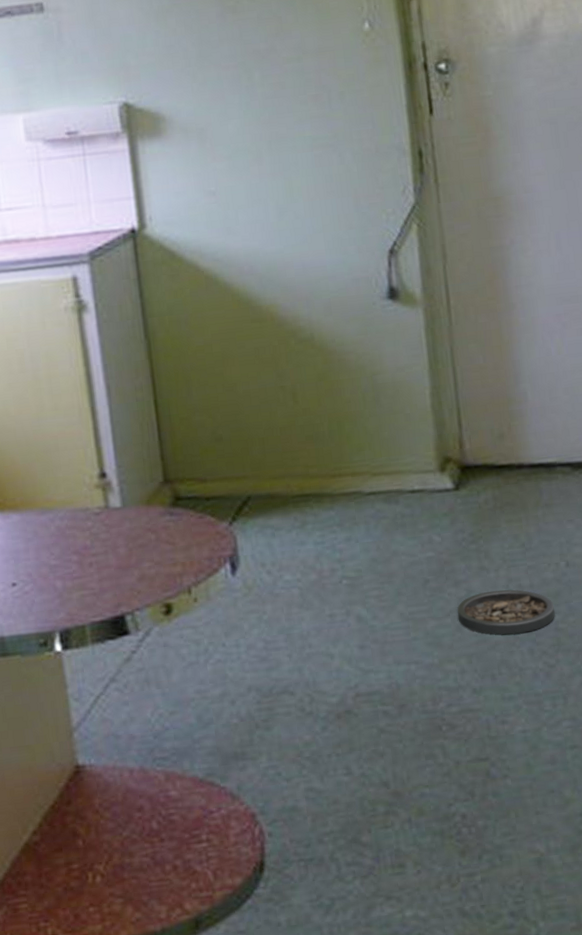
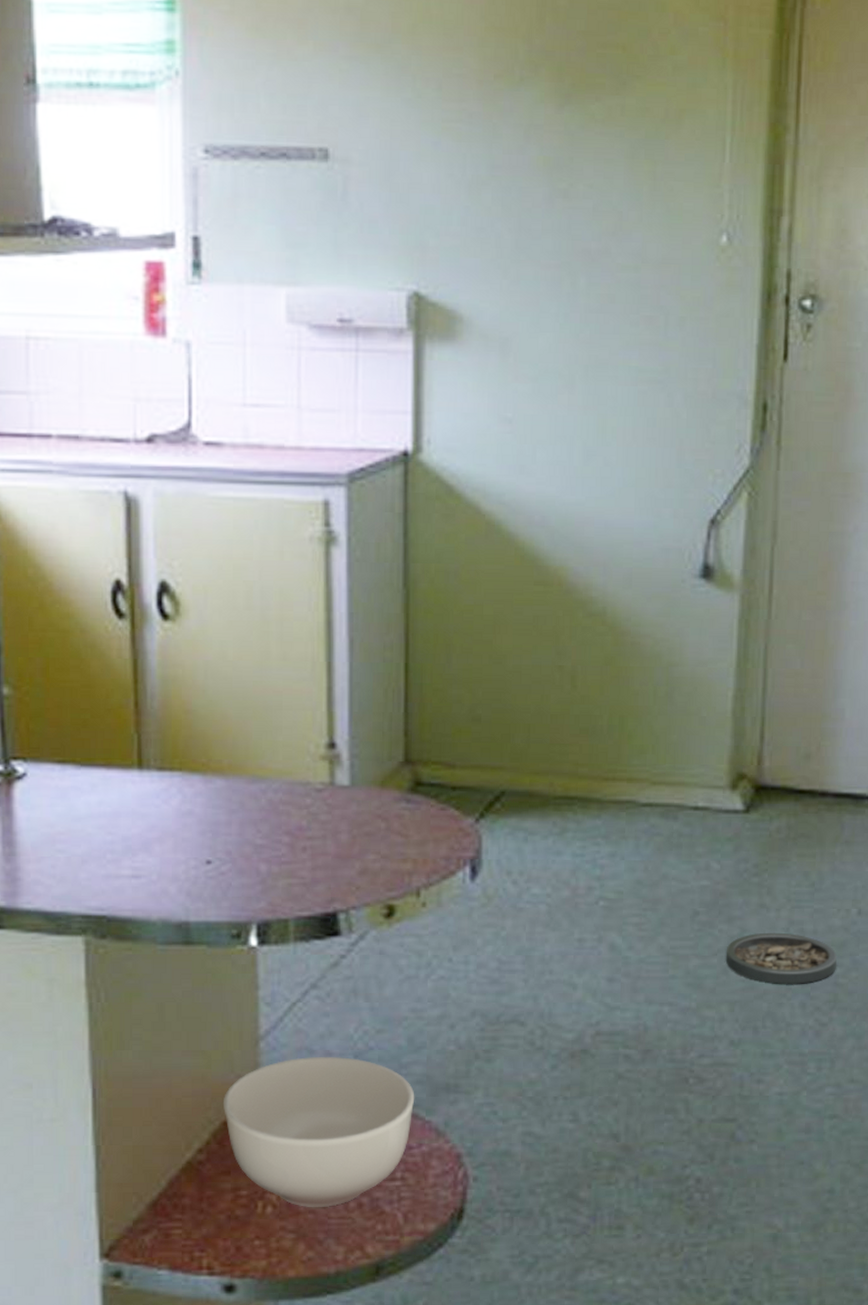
bowl: none [48,738,210,874] -> present [222,1056,415,1208]

